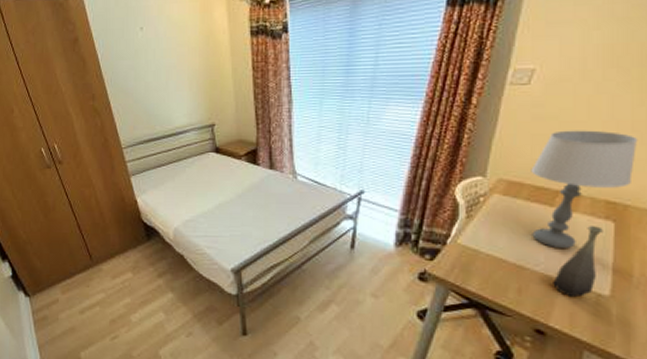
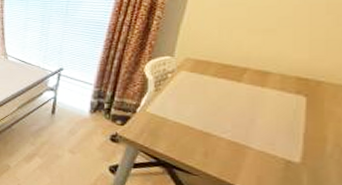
table lamp: present [531,130,638,249] -> none [218,14,334,120]
bottle: present [553,226,603,298] -> none [240,100,294,163]

